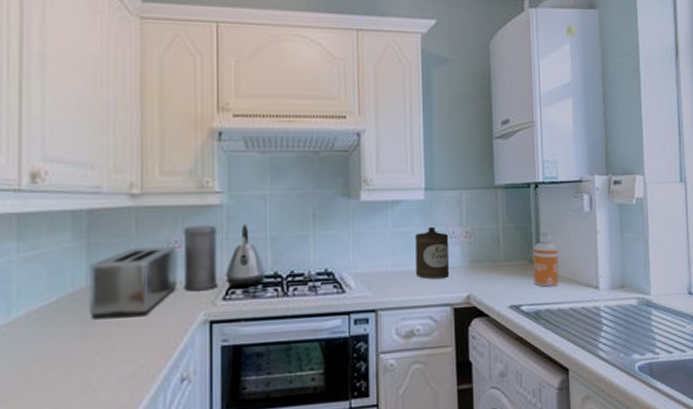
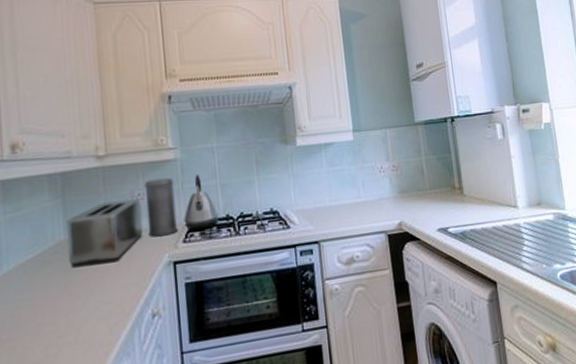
canister: present [415,226,450,280] -> none [348,163,382,211]
soap dispenser: present [533,230,559,287] -> none [454,158,481,210]

